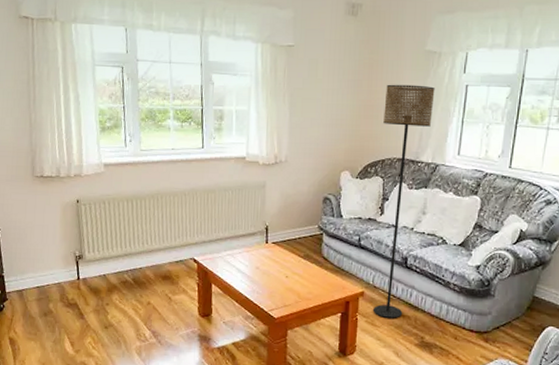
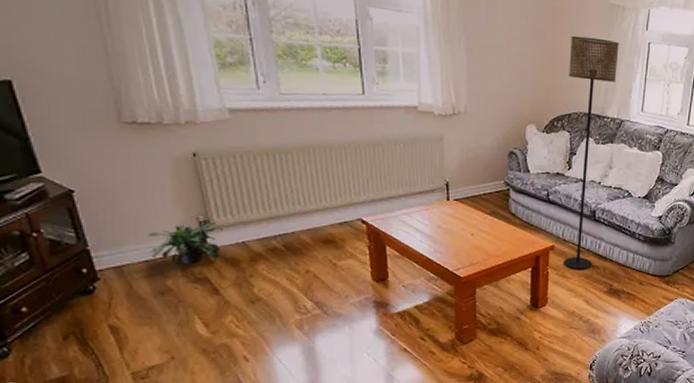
potted plant: none [41,257,92,292] -> present [148,222,224,265]

